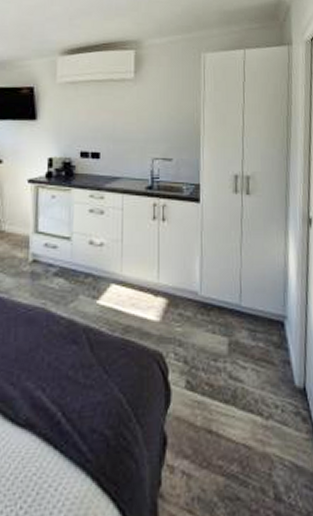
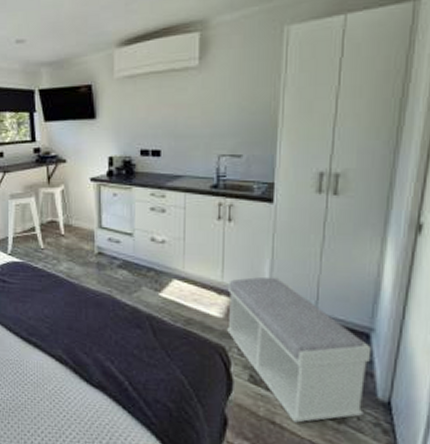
bench: none [164,274,287,427] -> present [227,276,372,423]

